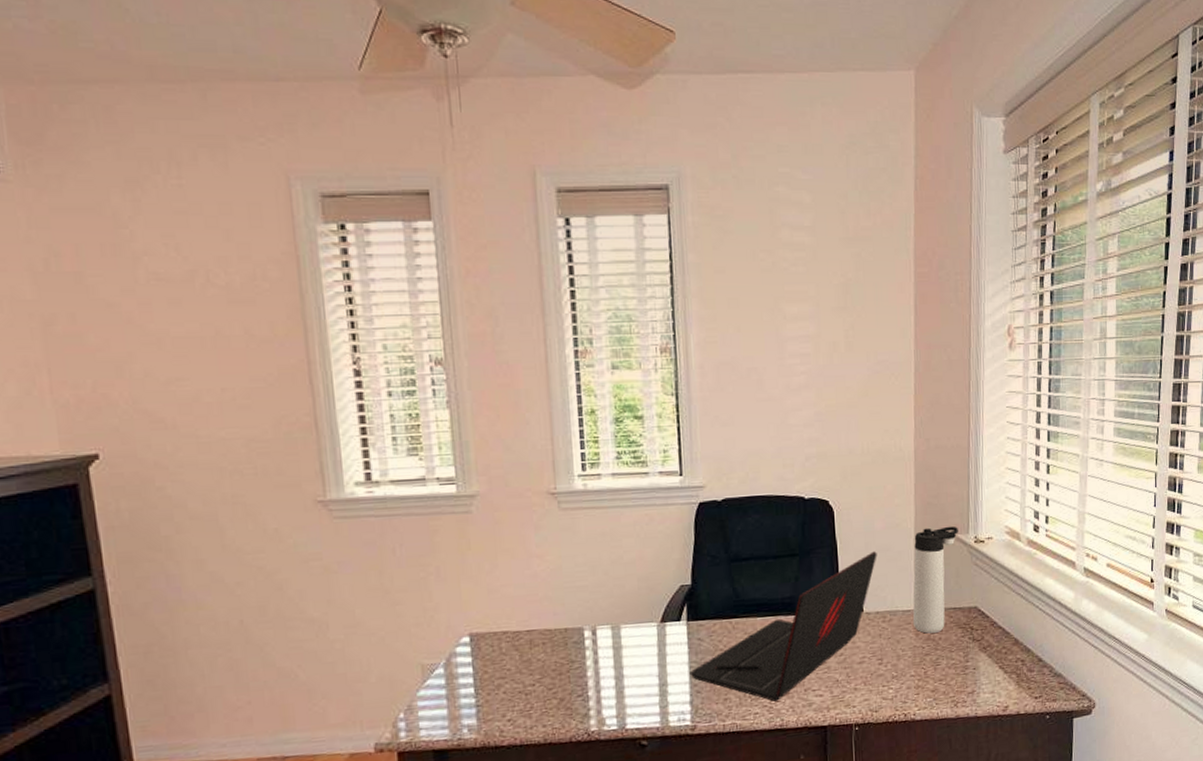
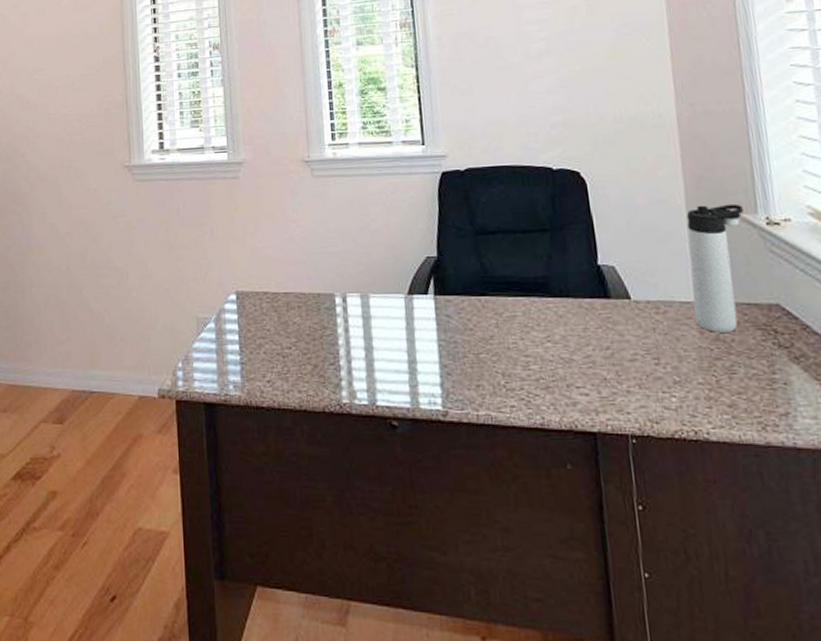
laptop: present [689,551,877,702] -> none [438,230,643,395]

